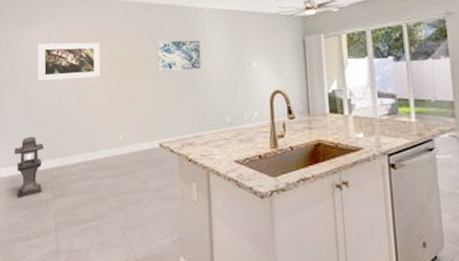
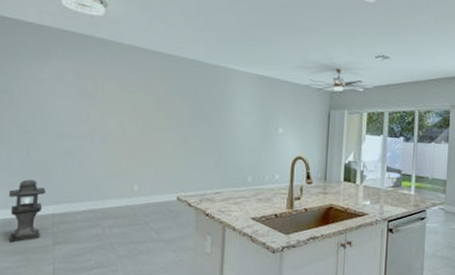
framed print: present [37,42,101,81] -> none [44,82,121,125]
wall art: present [157,40,201,72] -> none [182,96,230,129]

